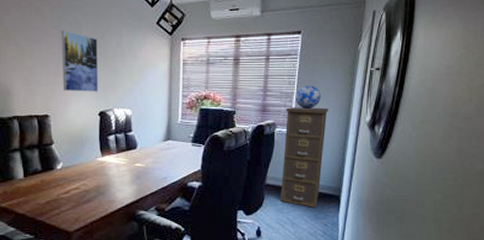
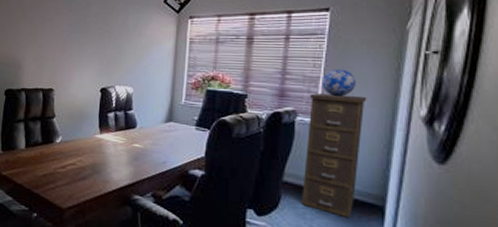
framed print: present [61,30,99,92] -> none [68,9,105,68]

